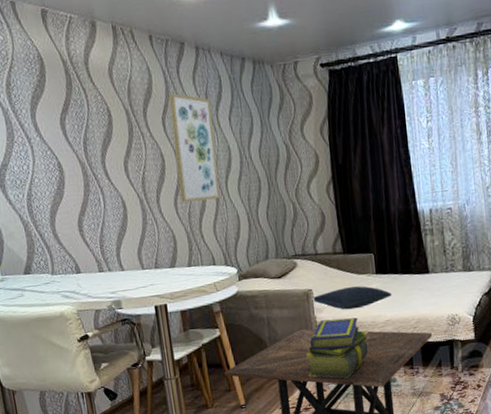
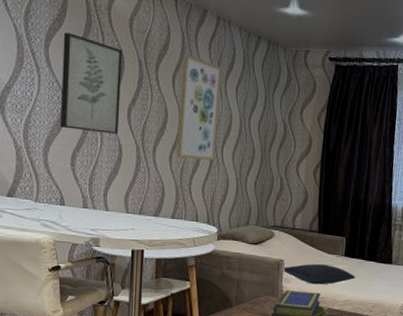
wall art: none [47,96,120,195] -> present [60,32,122,134]

